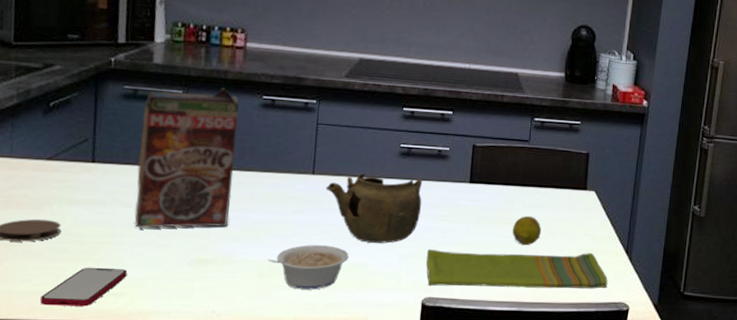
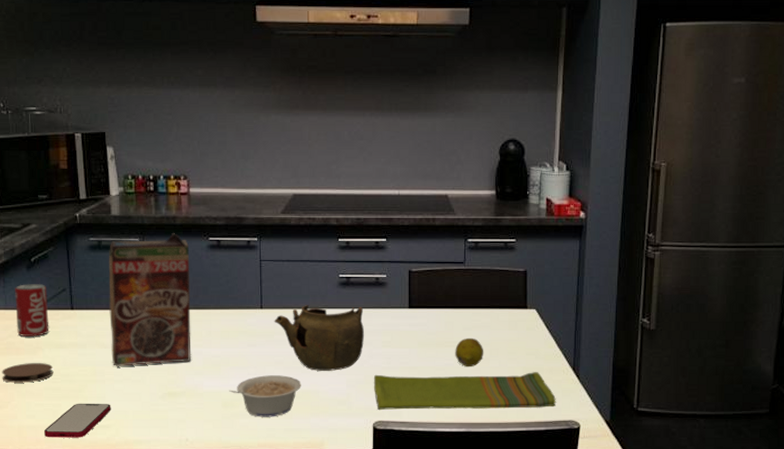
beverage can: none [21,130,66,190] -> present [15,284,49,336]

